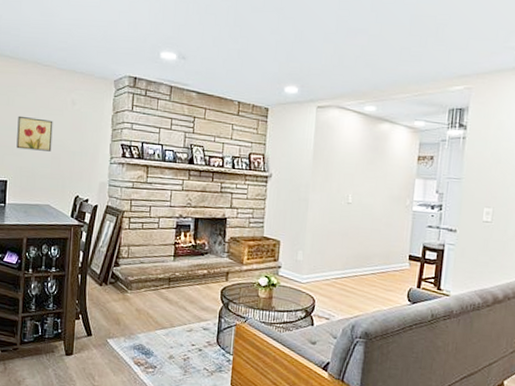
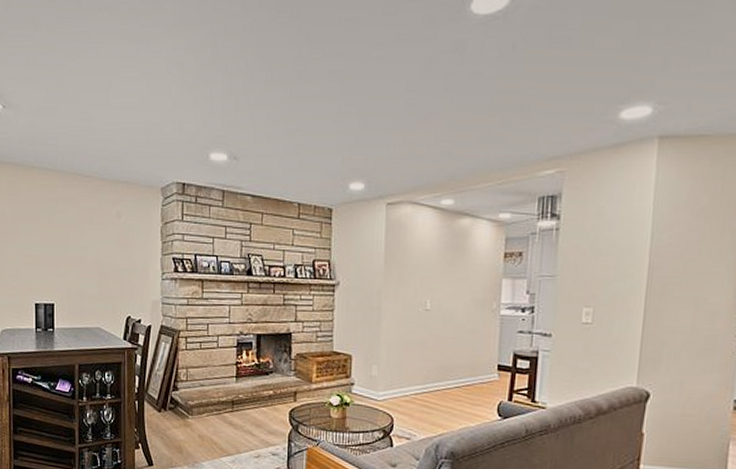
wall art: present [16,115,53,152] -> none [61,233,99,270]

